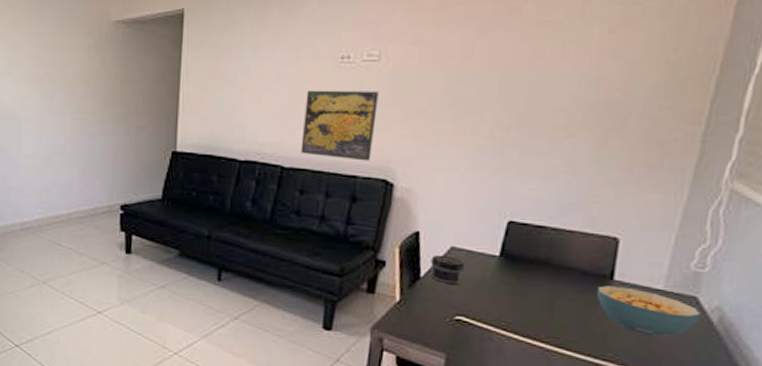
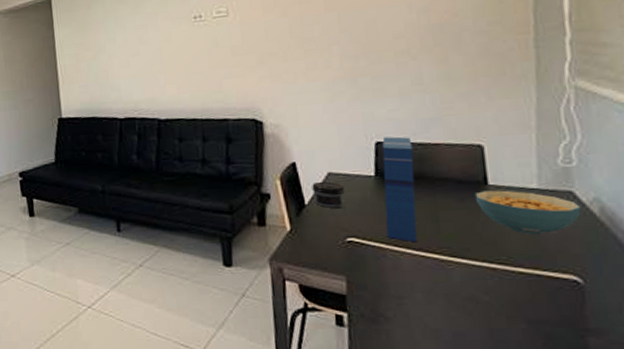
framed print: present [300,90,379,161] -> none [169,42,238,106]
cereal box: none [496,217,547,329] -> present [382,136,418,243]

